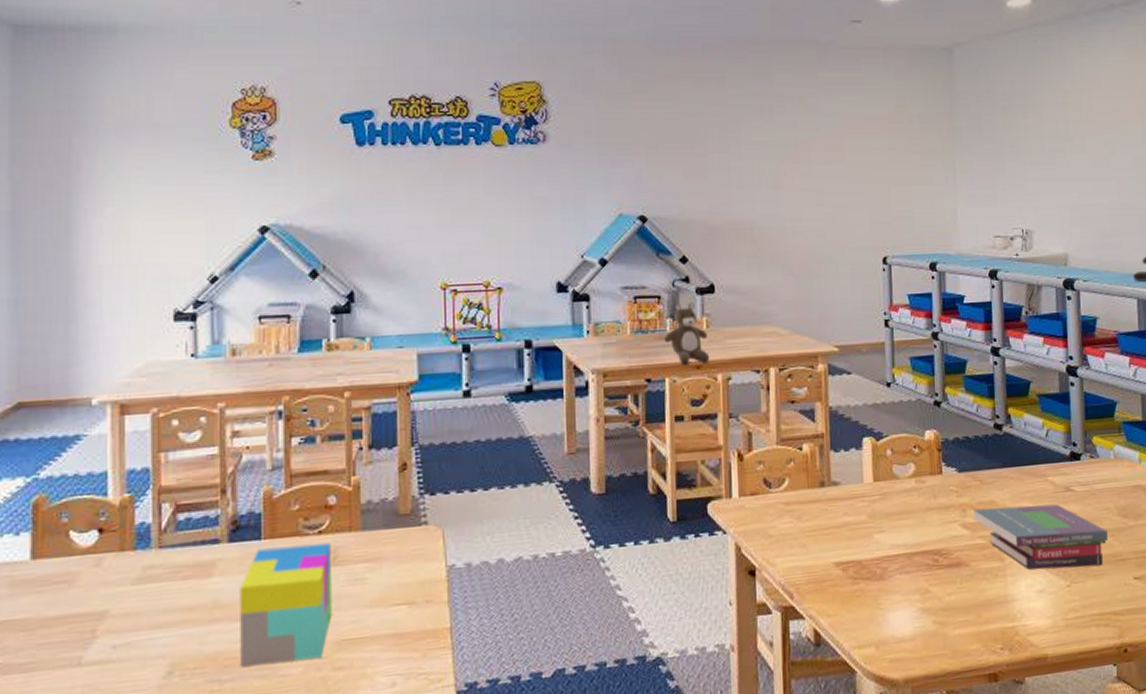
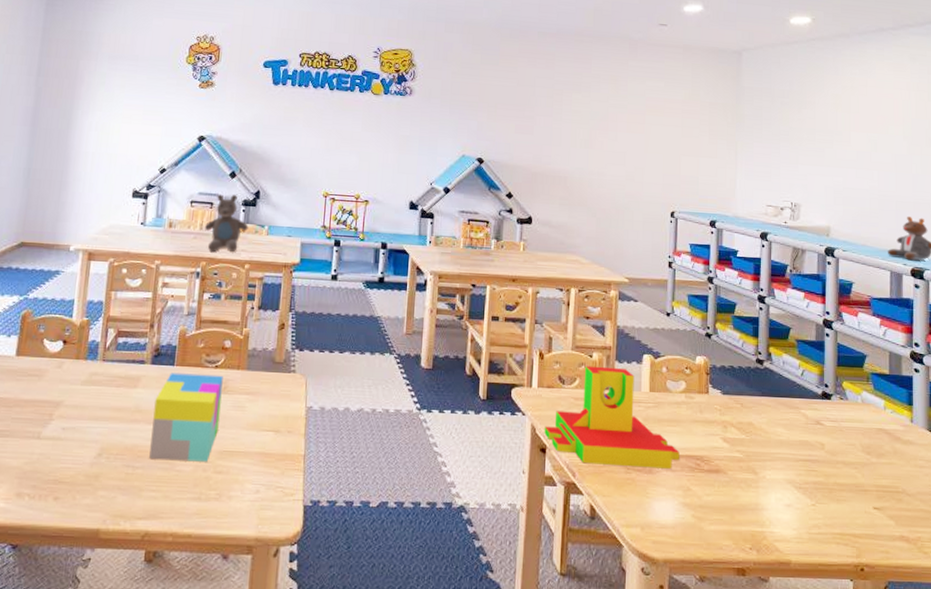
stuffed animal: none [281,301,344,381] -> present [204,194,249,252]
teddy bear: present [664,302,709,365] -> none [488,228,523,278]
toy block set: none [751,458,914,581] -> present [544,365,680,469]
books: present [973,504,1108,570] -> none [733,427,851,492]

